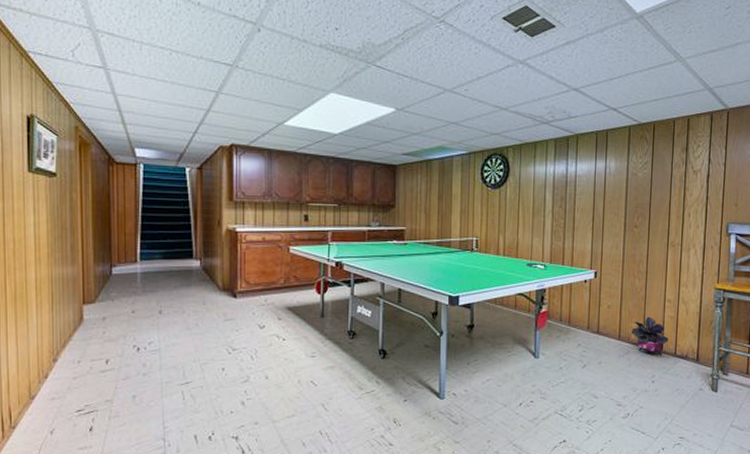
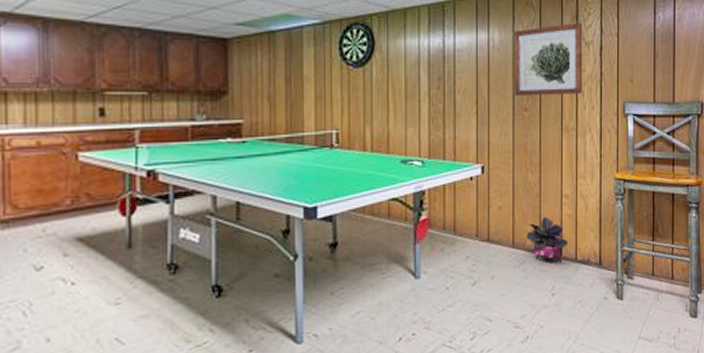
wall art: none [627,153,692,215] -> present [515,22,583,96]

